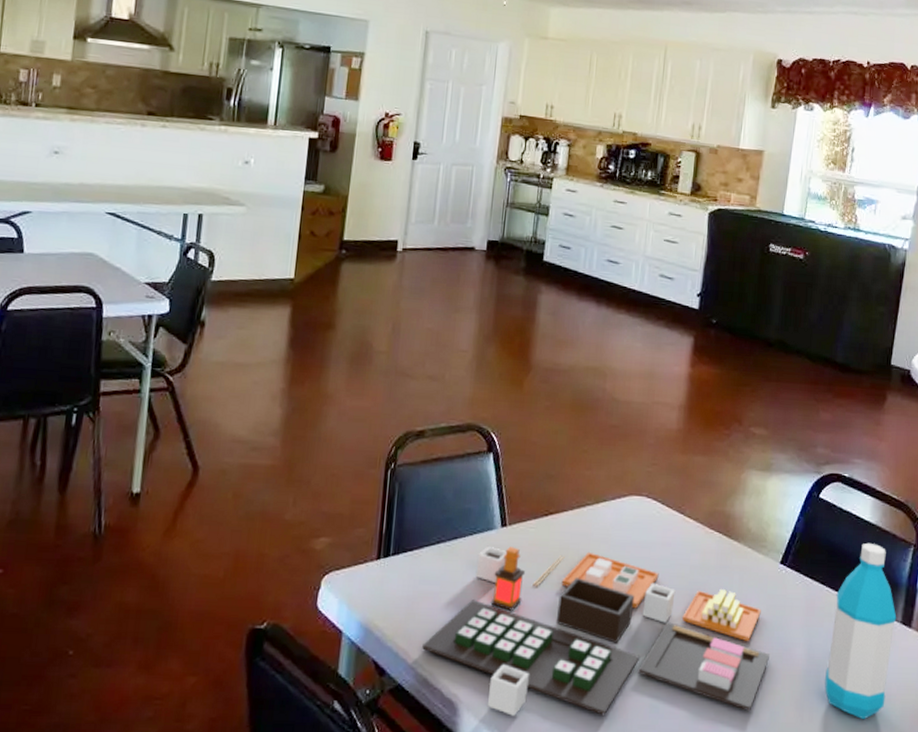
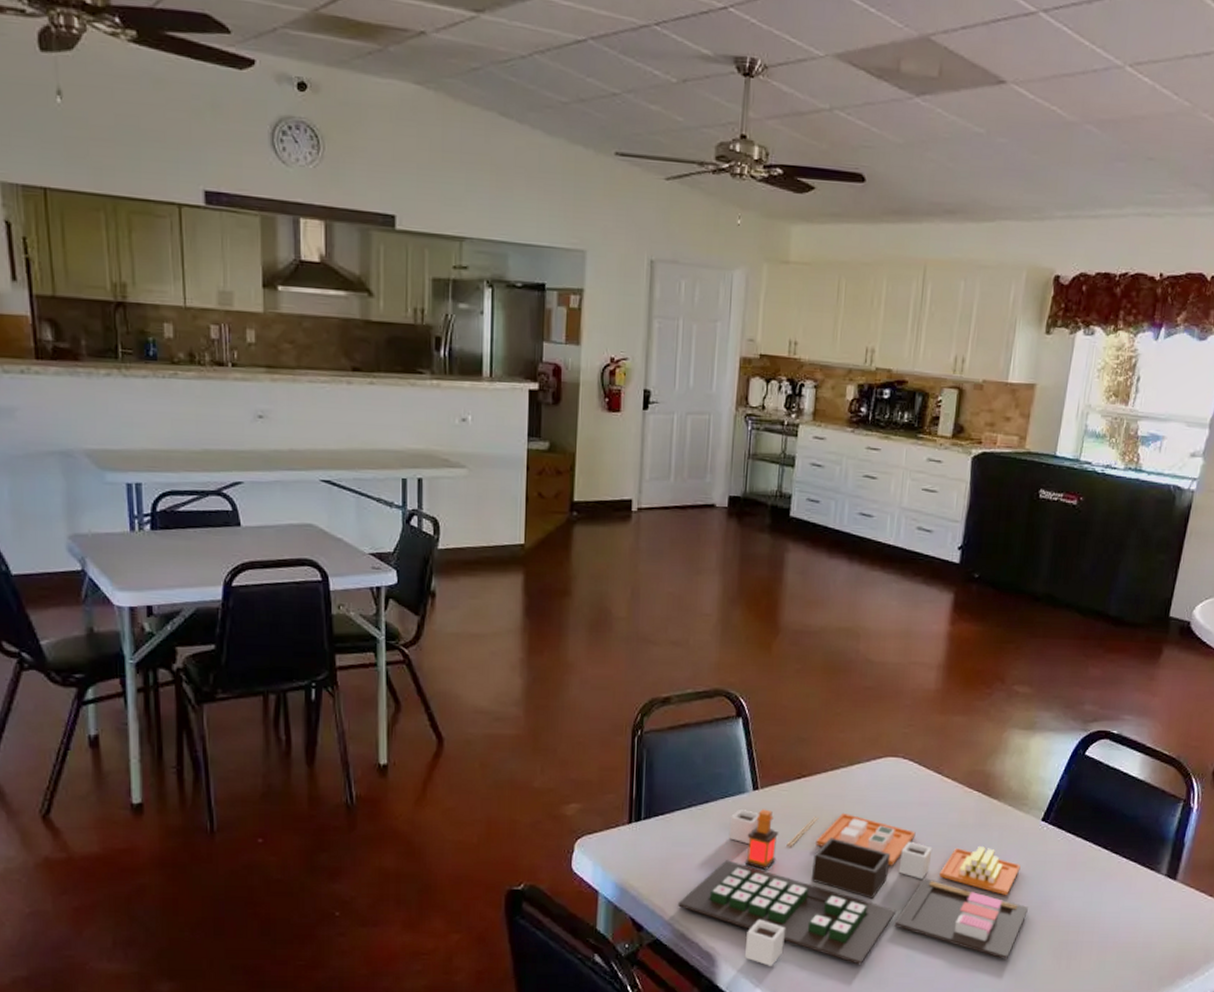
water bottle: present [825,542,897,720] -> none [1084,798,1162,967]

